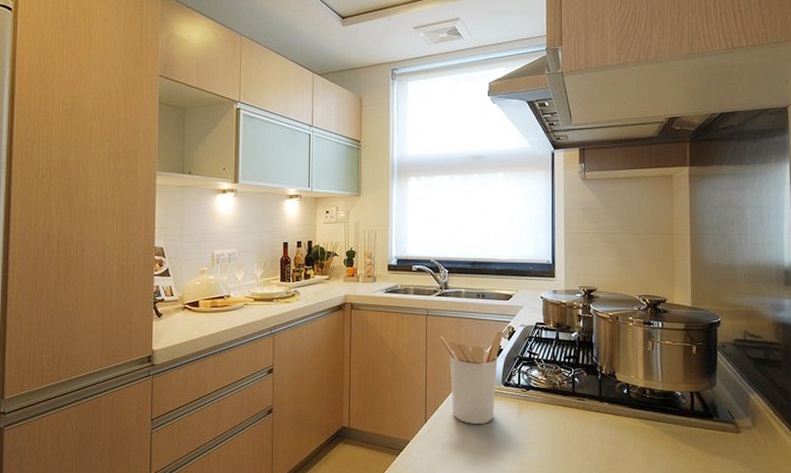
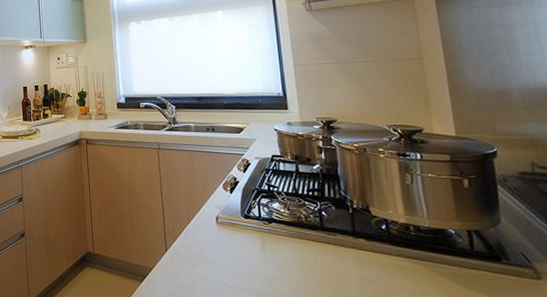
utensil holder: present [440,330,504,424] -> none [173,163,239,255]

